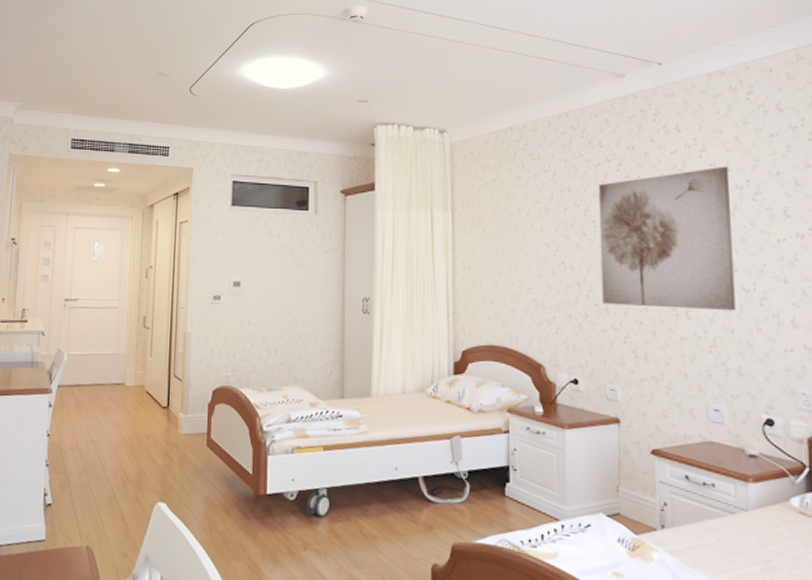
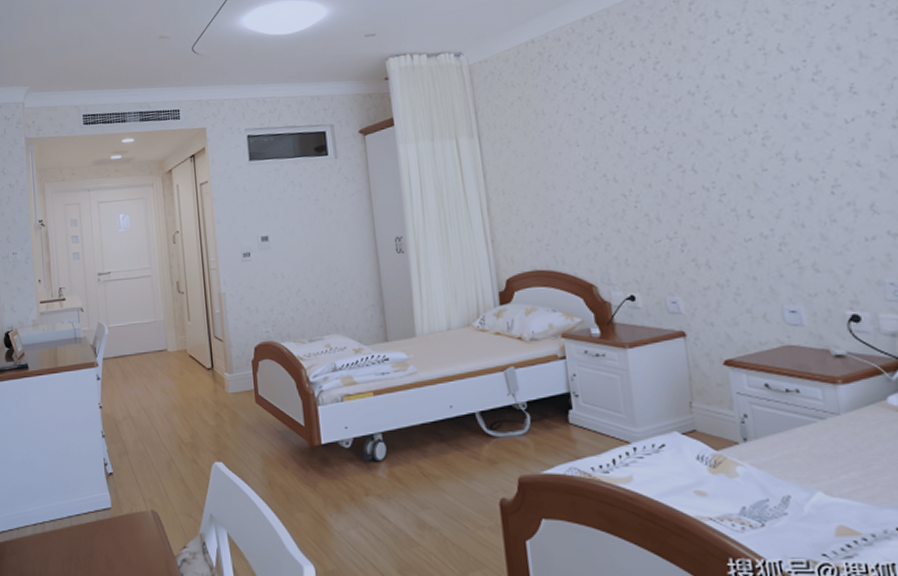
wall art: present [598,166,736,311] -> none [634,48,804,214]

